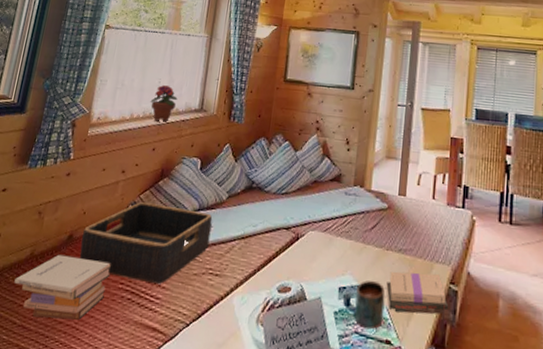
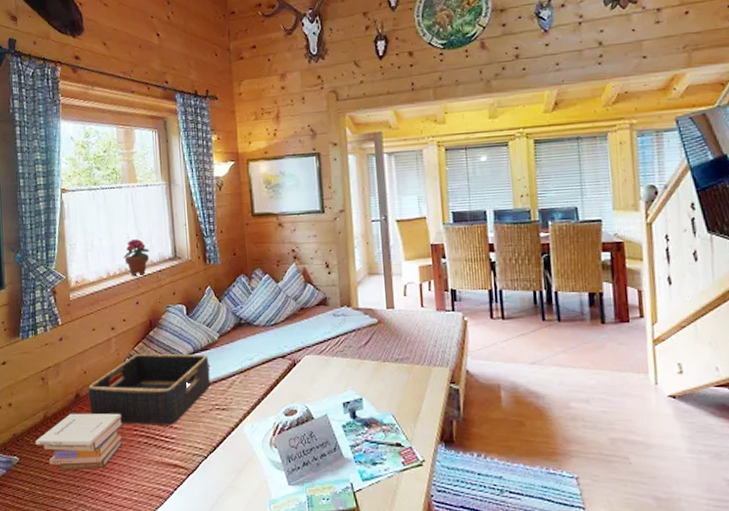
mug: present [354,280,385,330] -> none [360,391,391,437]
books: present [386,271,448,315] -> none [388,377,451,417]

